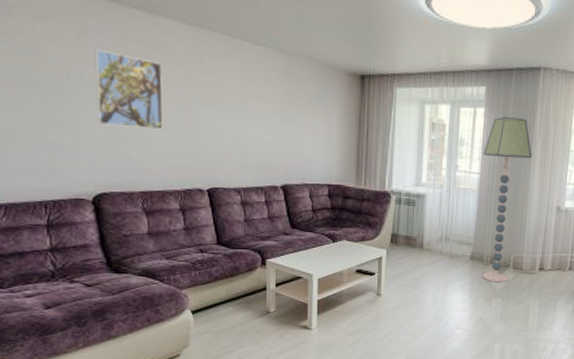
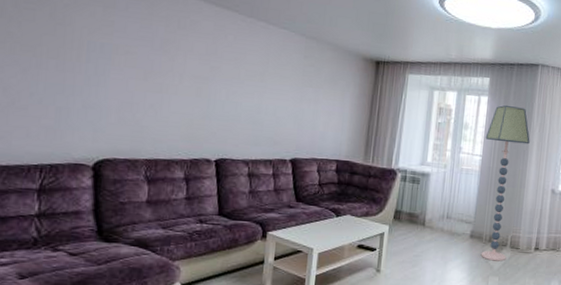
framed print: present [94,49,163,130] -> none [112,22,185,101]

